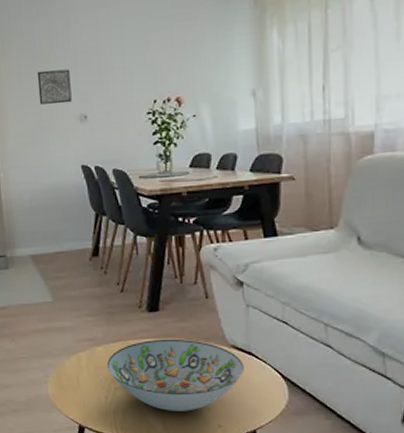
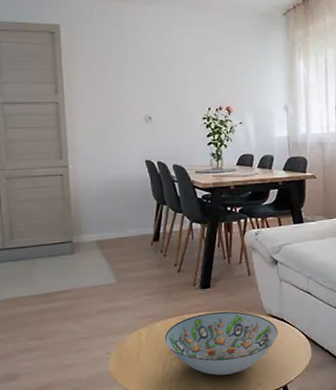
wall art: present [37,69,72,105] -> none [107,74,138,105]

